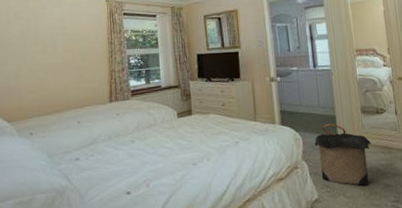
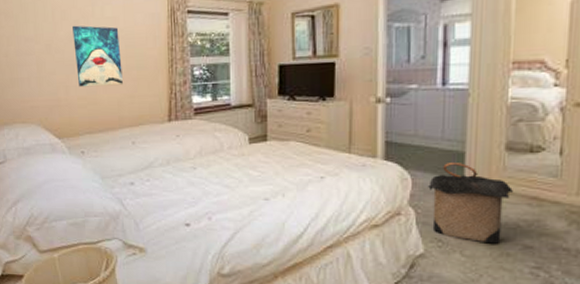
wall art: none [24,24,69,76] -> present [72,25,123,87]

